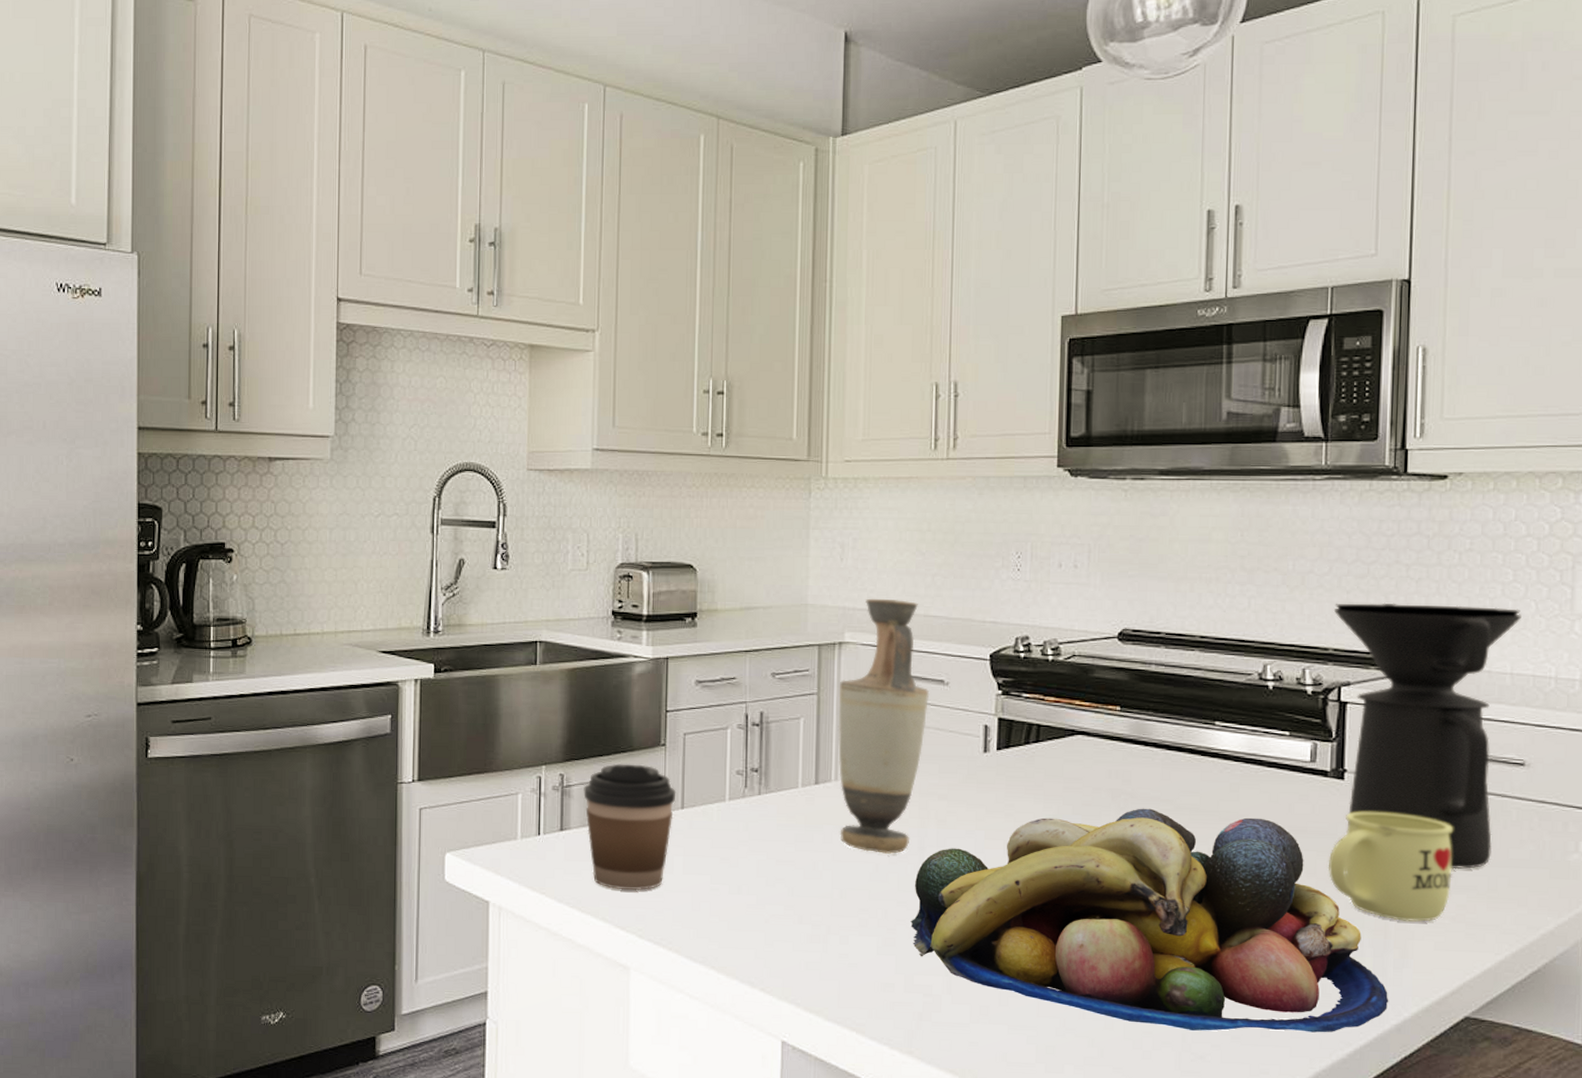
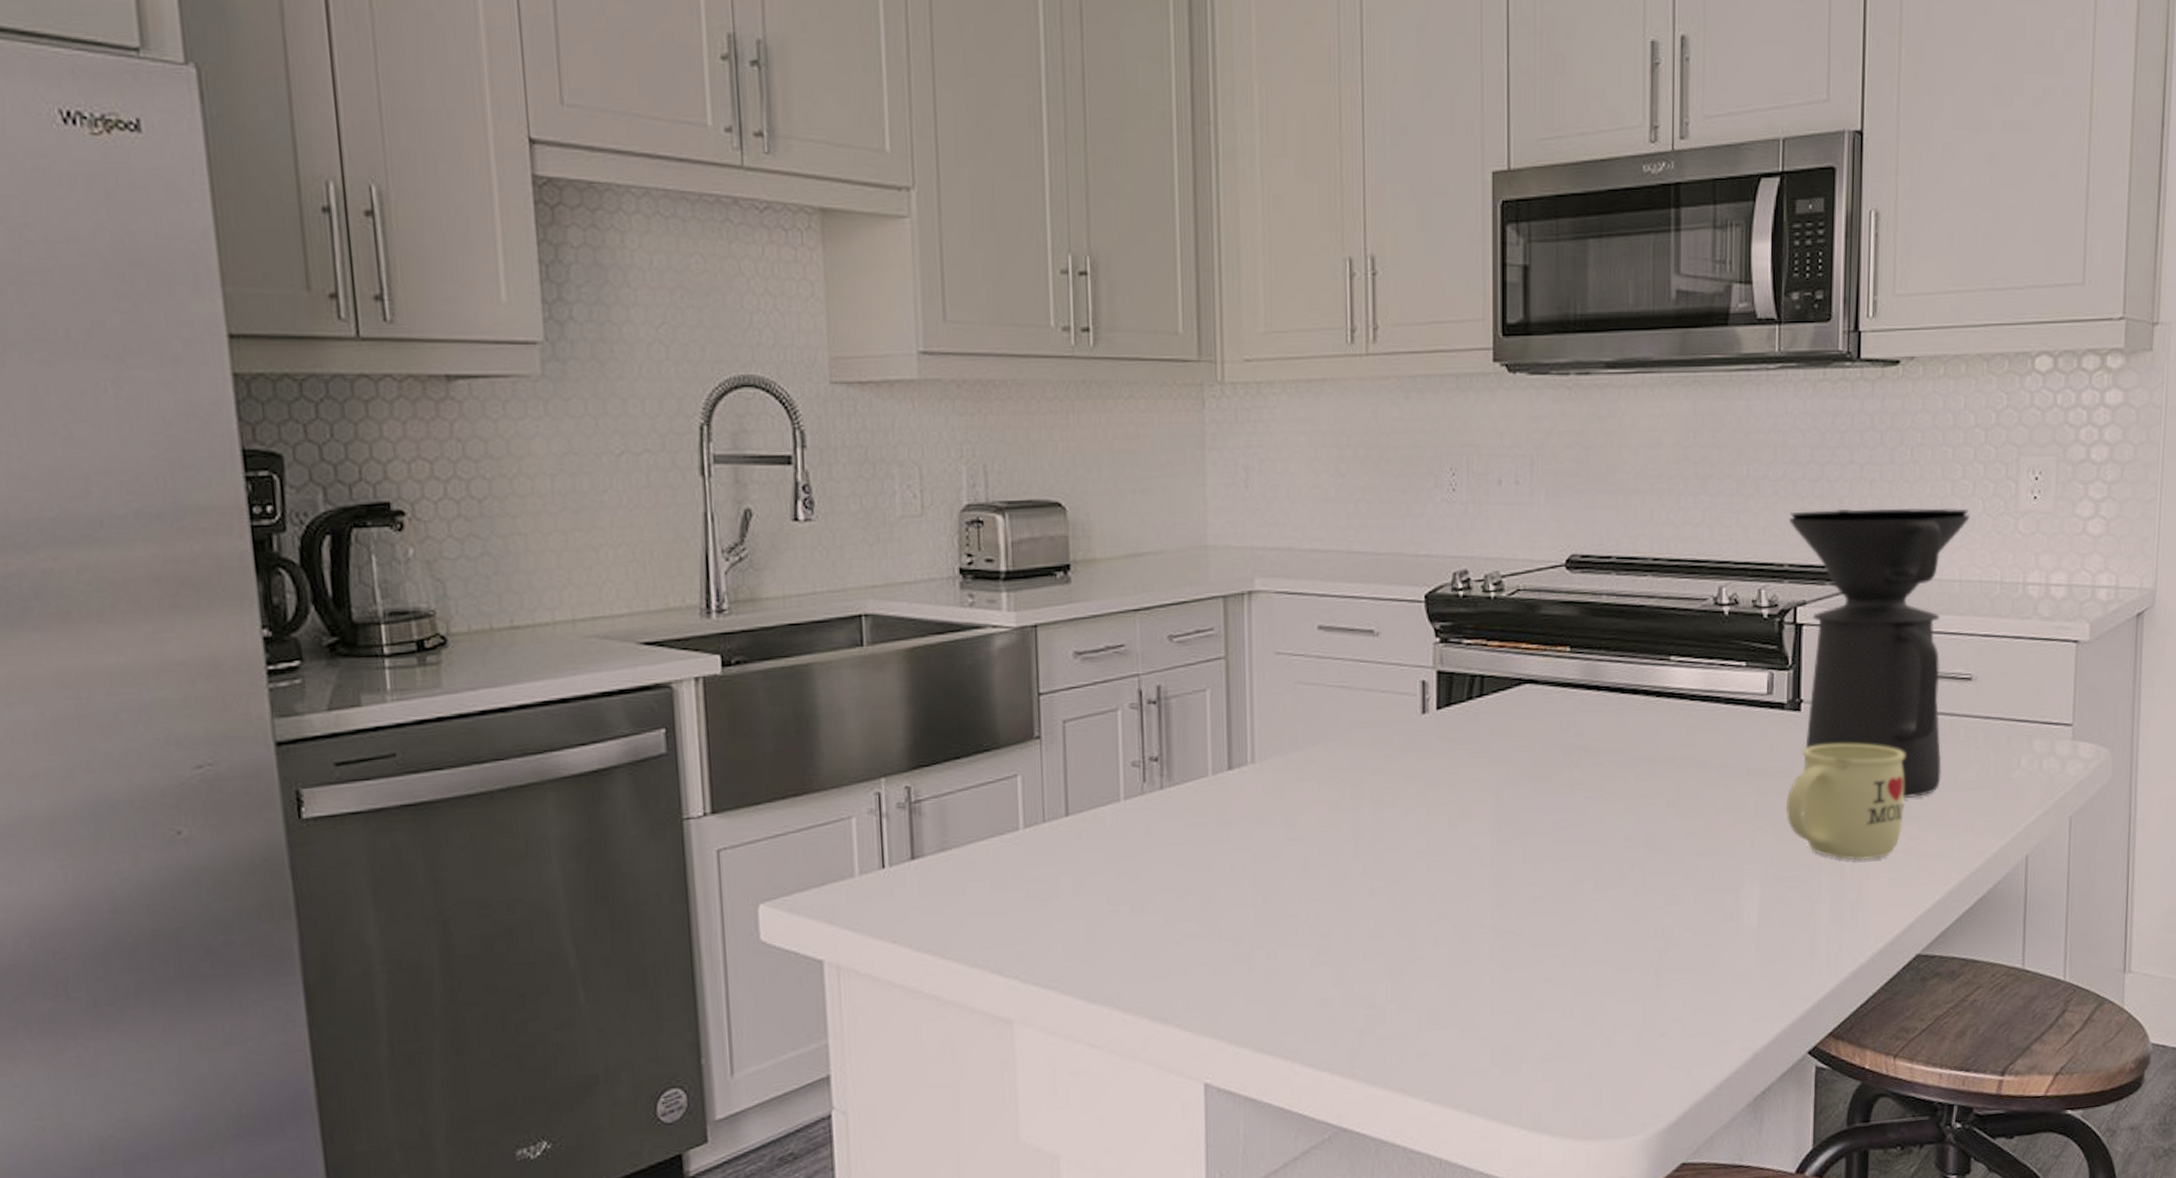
coffee cup: present [583,763,676,891] -> none [938,765,1058,926]
vase: present [838,598,930,854] -> none [1252,533,1358,846]
fruit bowl: present [910,808,1389,1033] -> none [1347,762,1846,1007]

